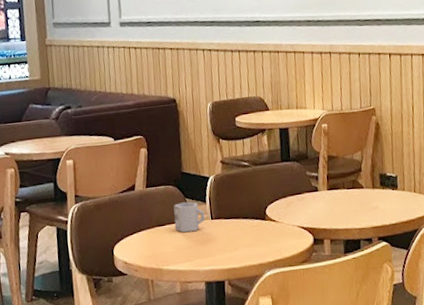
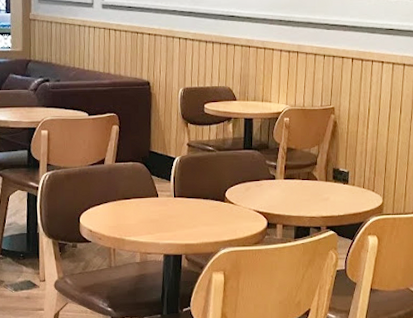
cup: present [173,202,206,232] -> none [139,179,169,207]

